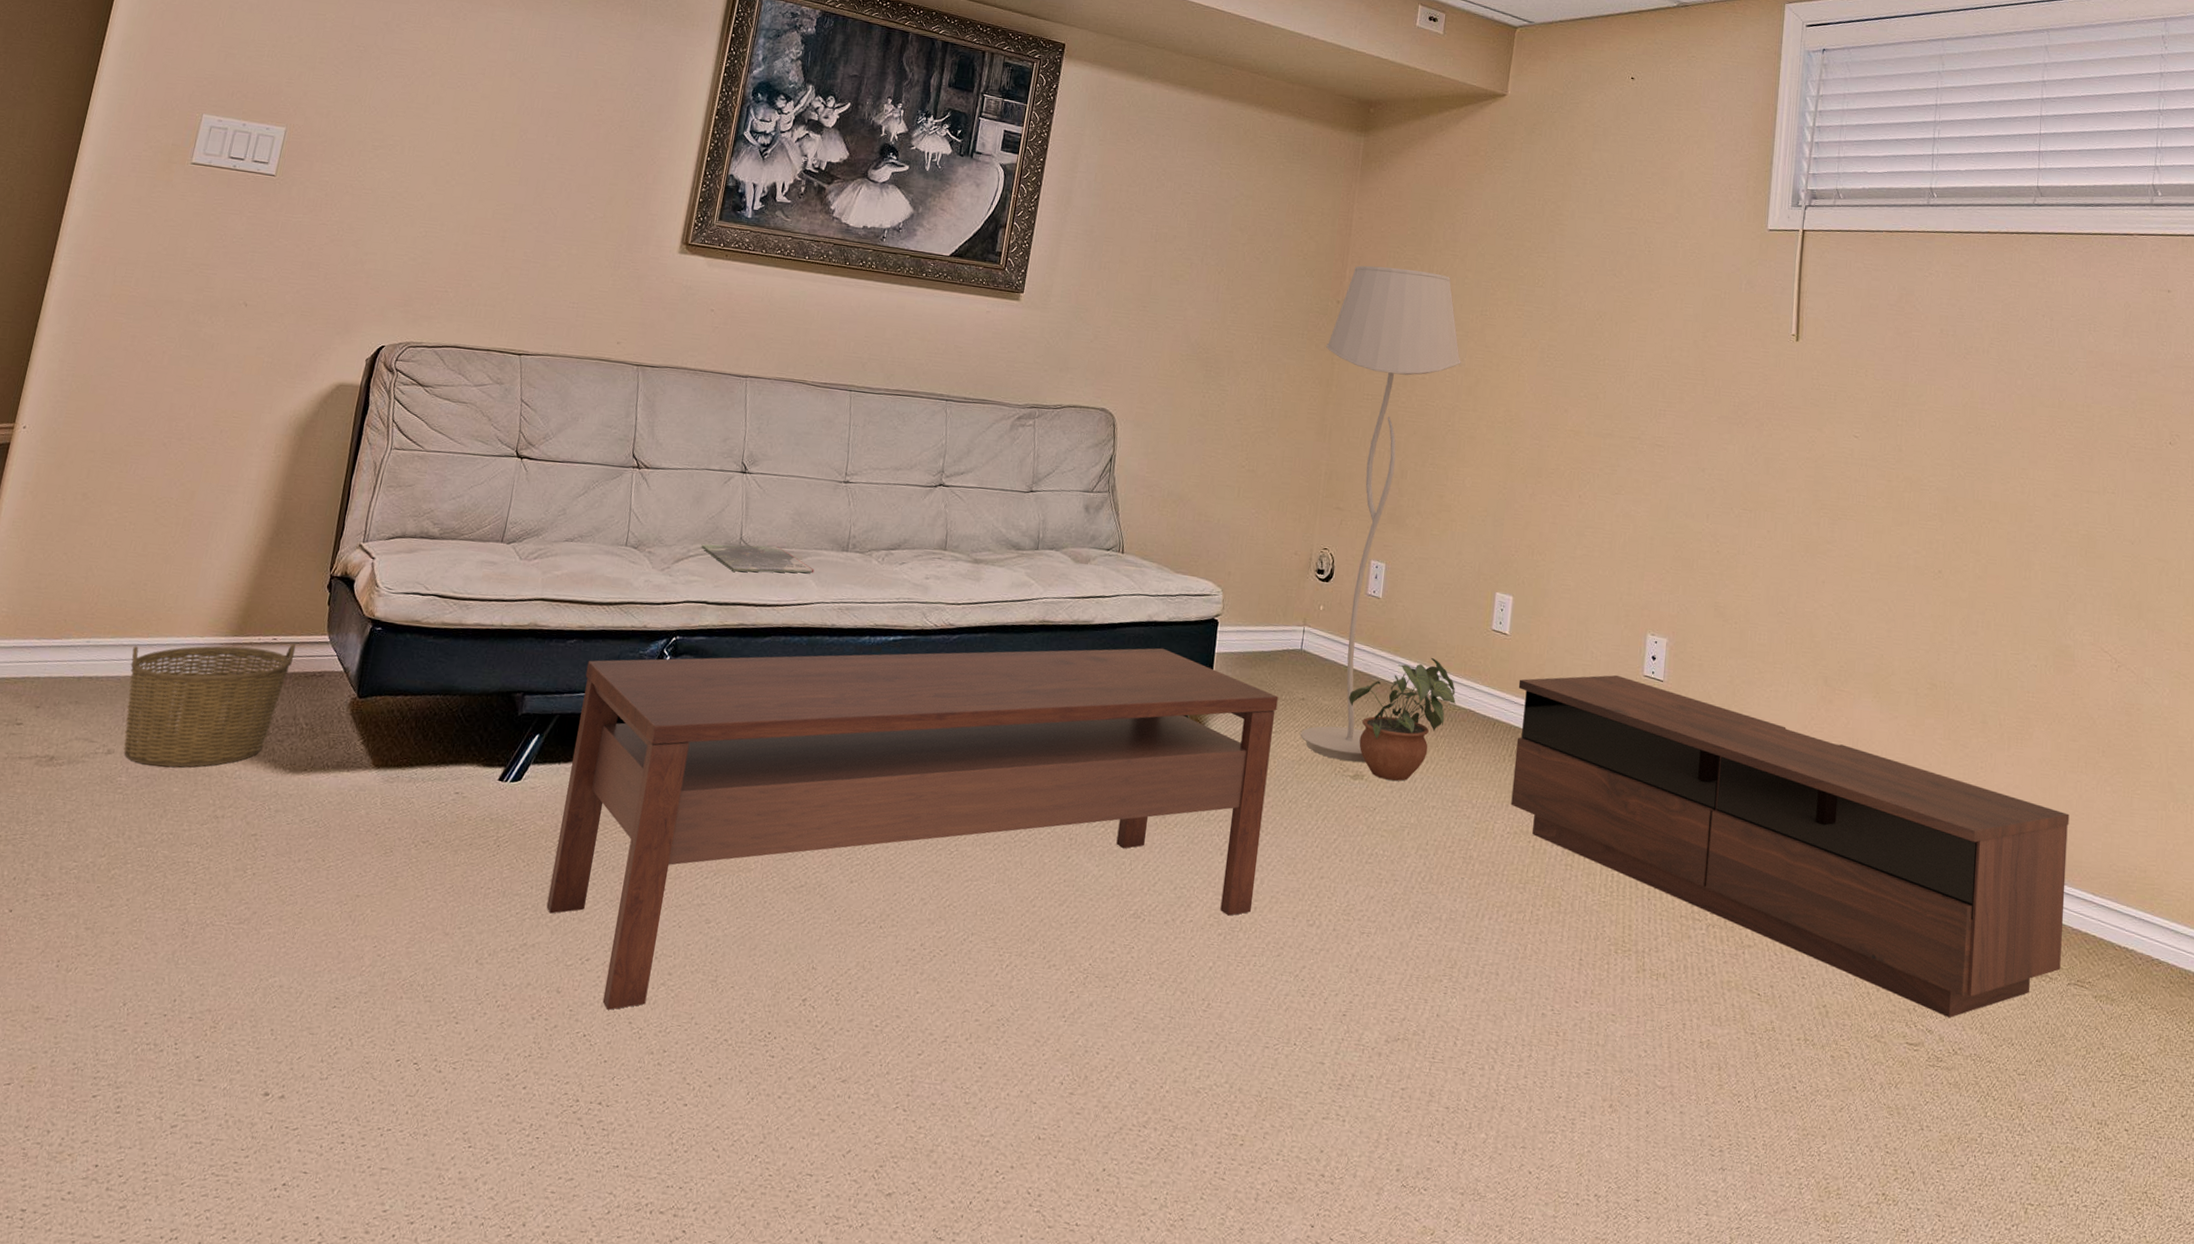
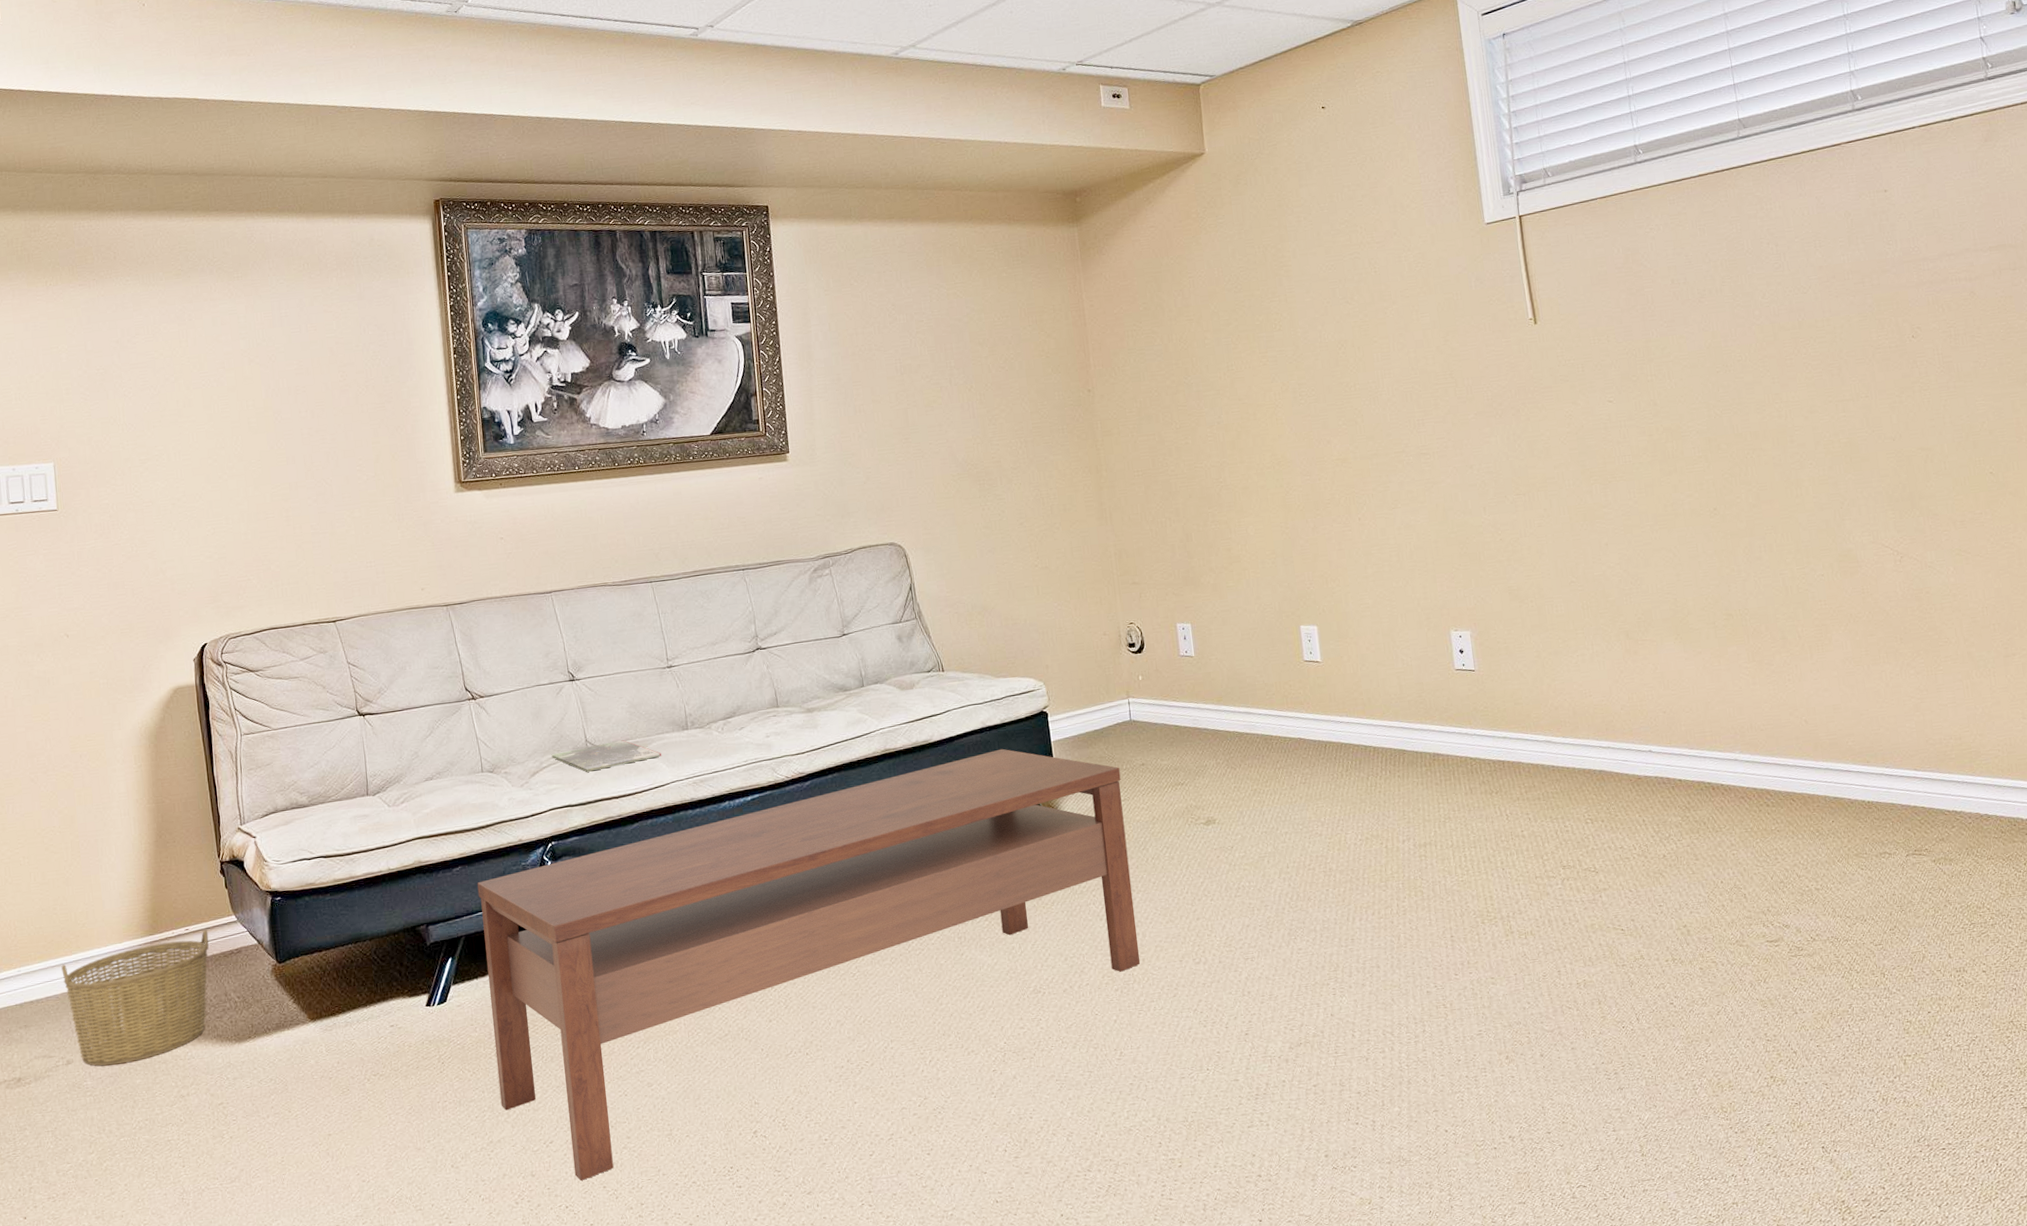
floor lamp: present [1300,265,1461,762] -> none [1086,341,1219,812]
potted plant: present [1349,657,1456,781] -> none [1185,699,1285,819]
tv stand: present [1511,674,2070,1018] -> none [1339,674,1897,911]

